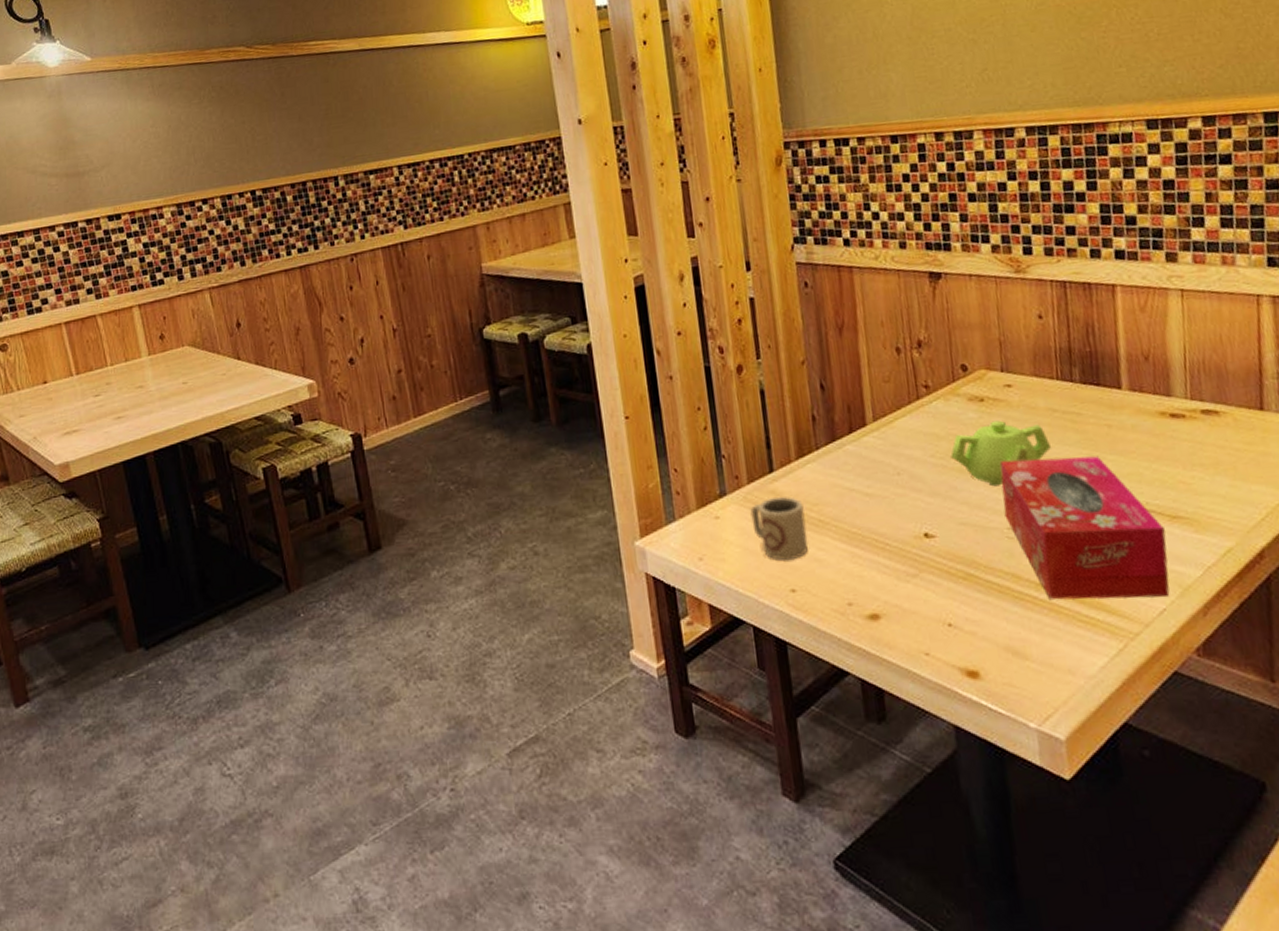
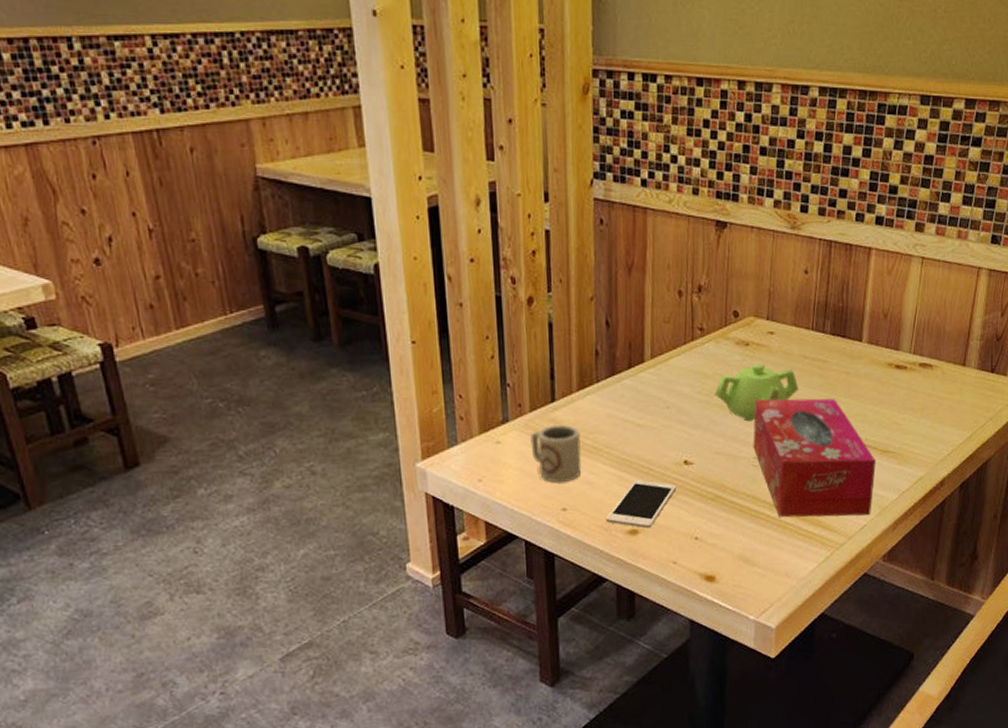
cell phone: none [840,556,919,613] -> present [605,480,677,529]

